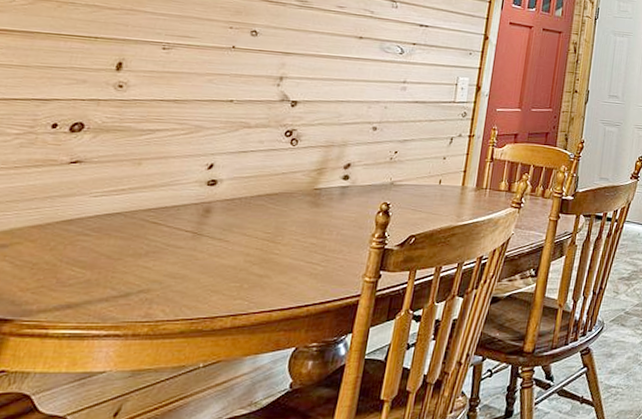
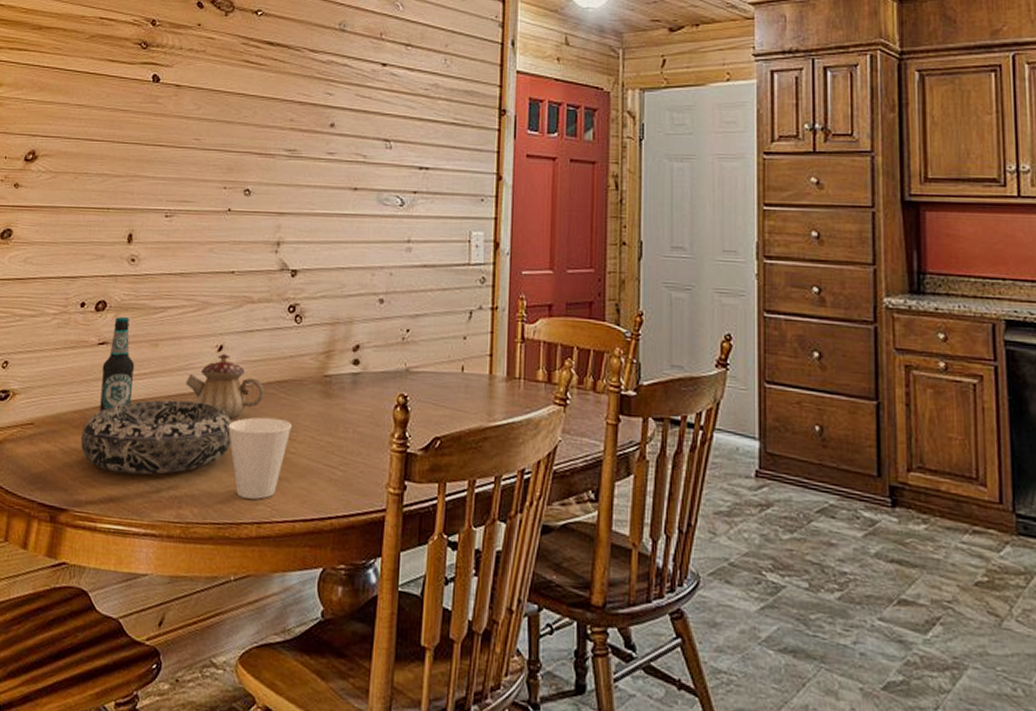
decorative bowl: none [37,212,216,282] -> present [80,400,231,475]
bottle: none [64,137,113,226] -> present [99,316,135,413]
teapot: none [168,171,254,228] -> present [185,353,265,419]
cup: none [211,225,279,295] -> present [228,417,293,500]

